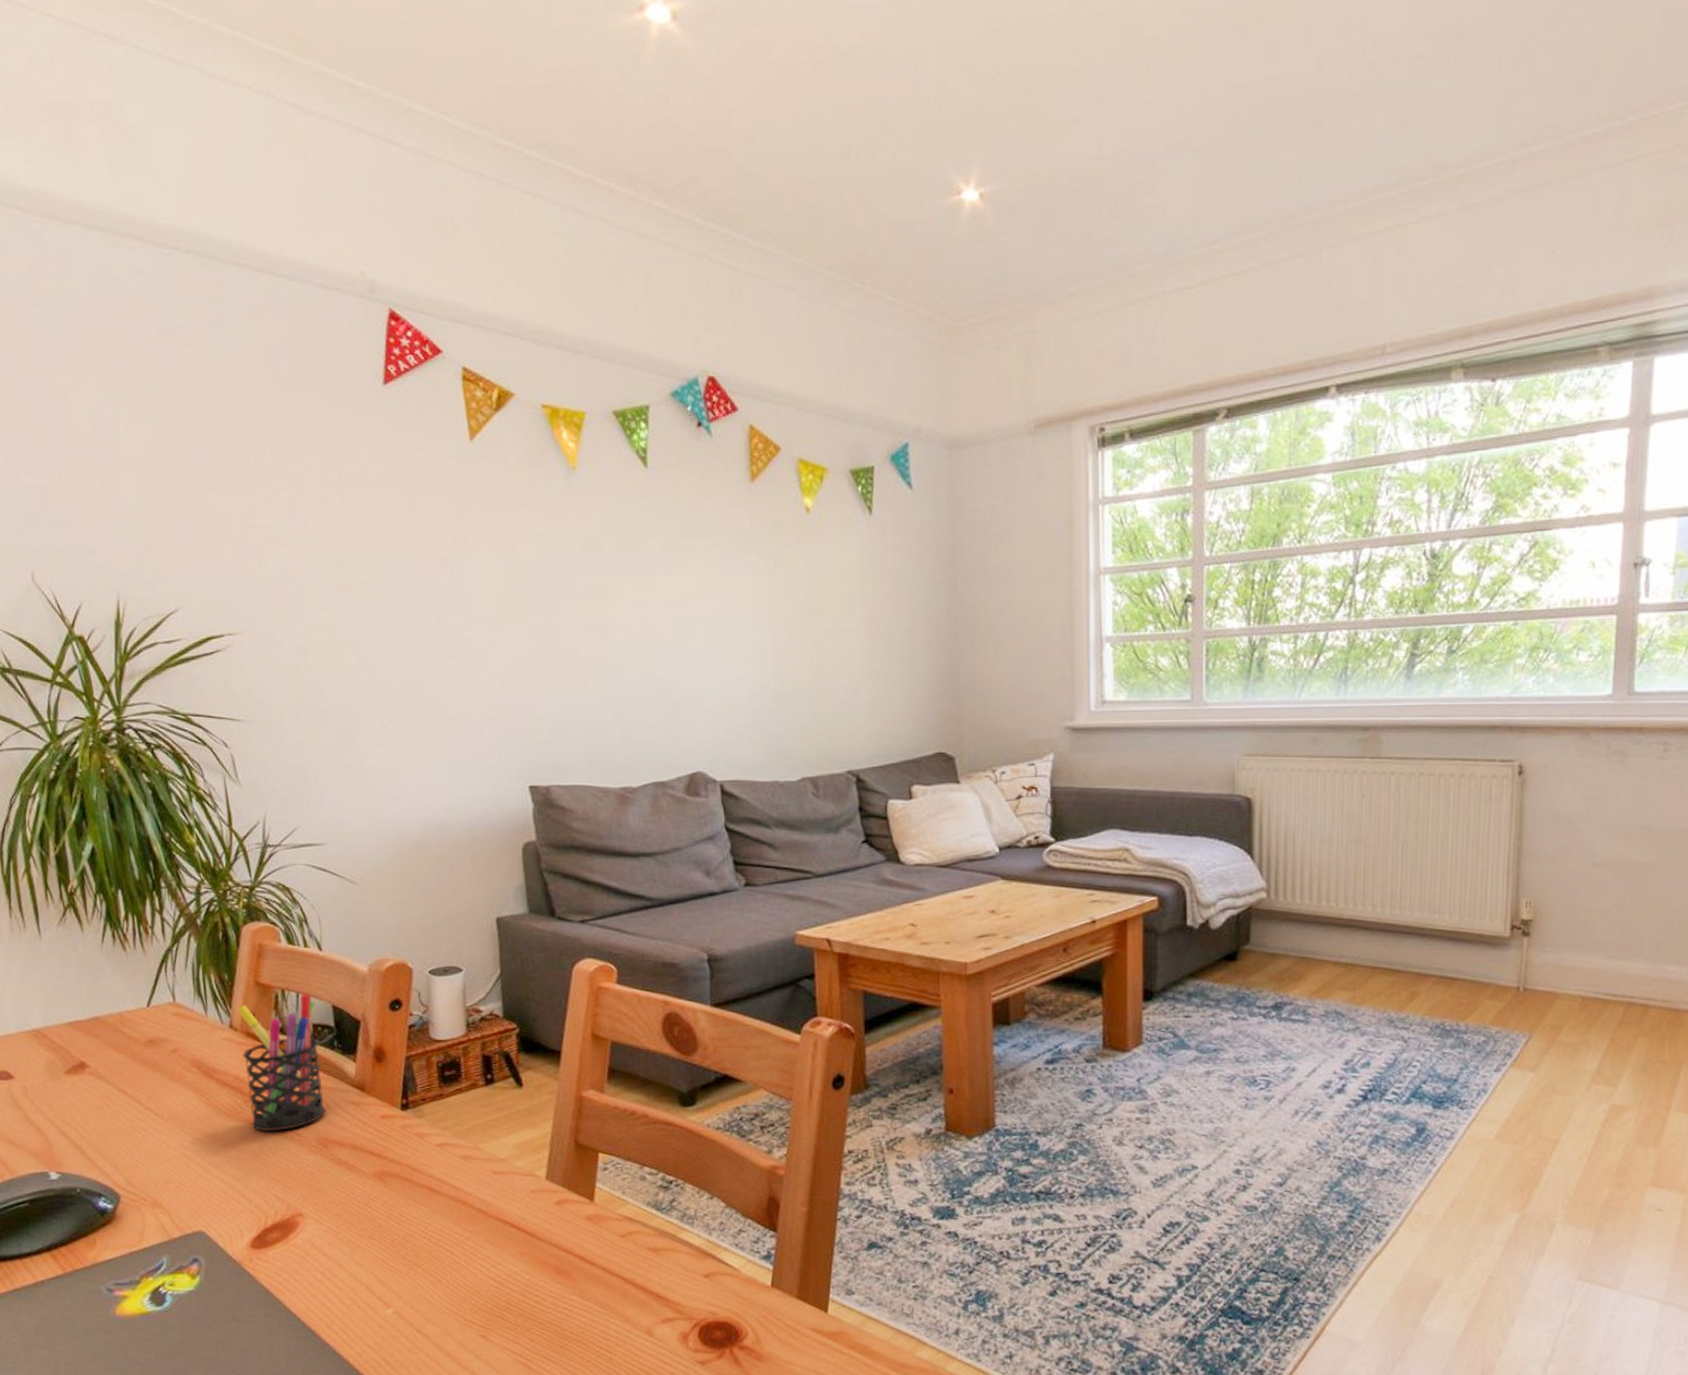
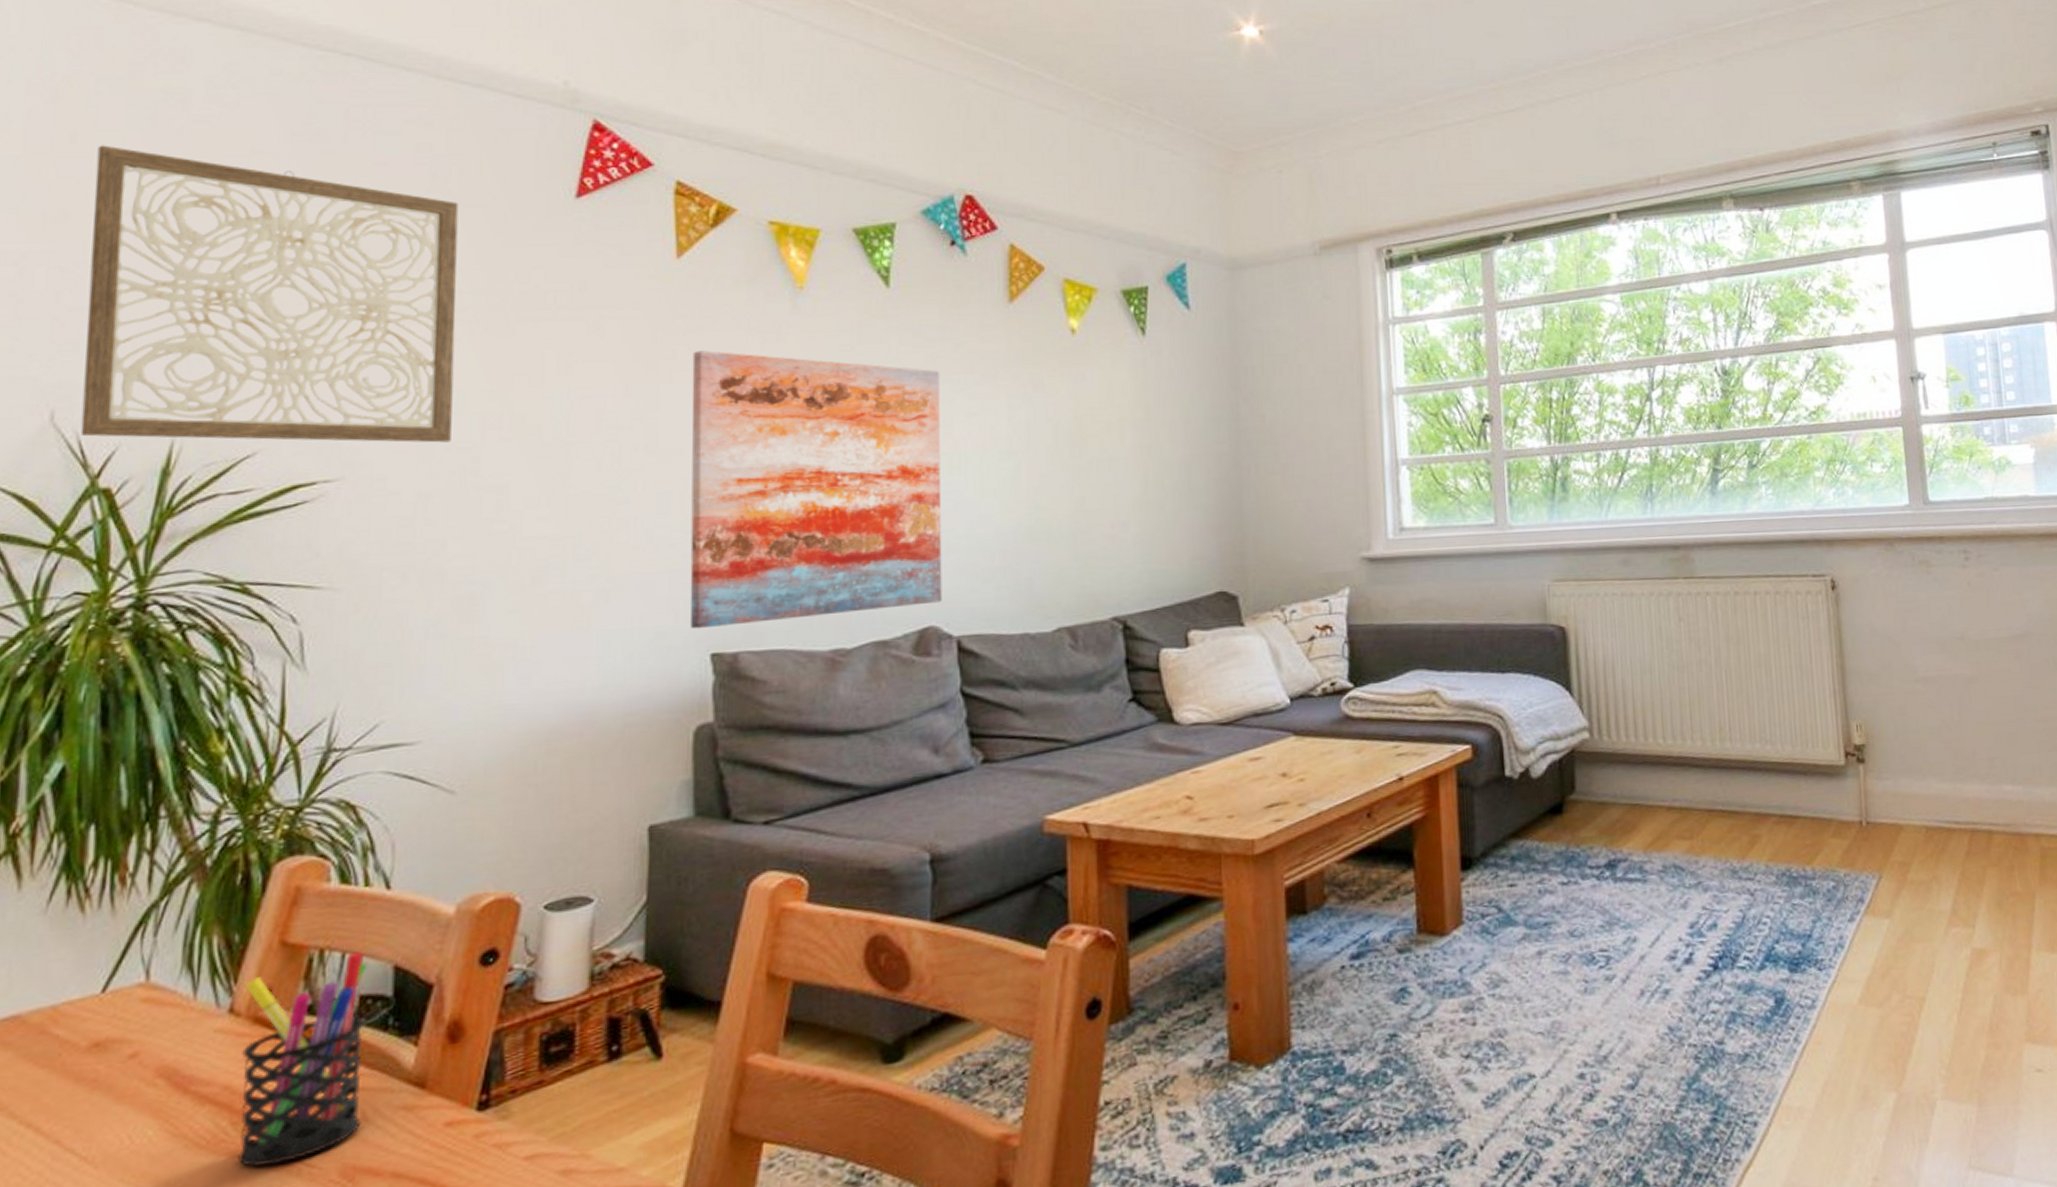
wall art: none [19,342,316,604] -> present [80,145,459,443]
wall art: none [491,526,706,766] -> present [690,350,942,630]

